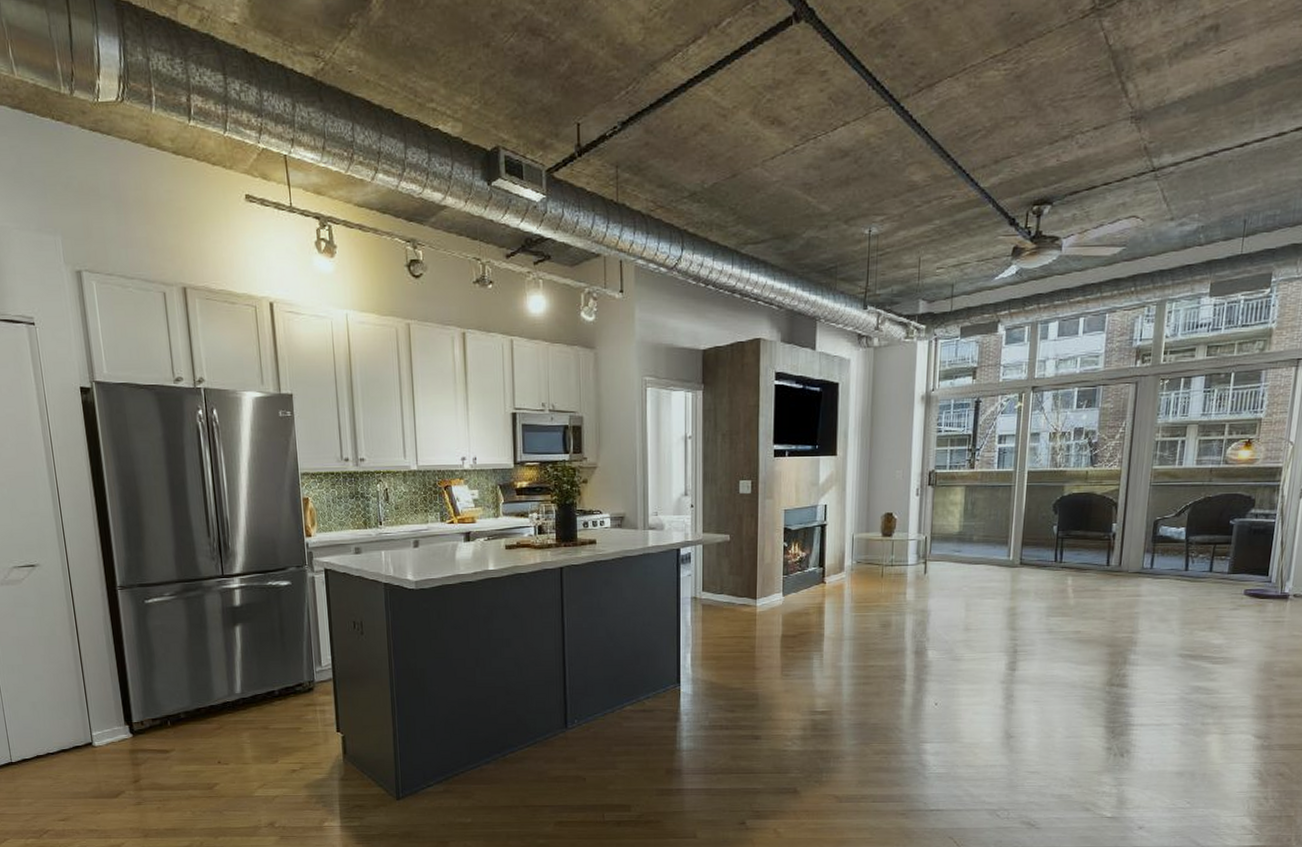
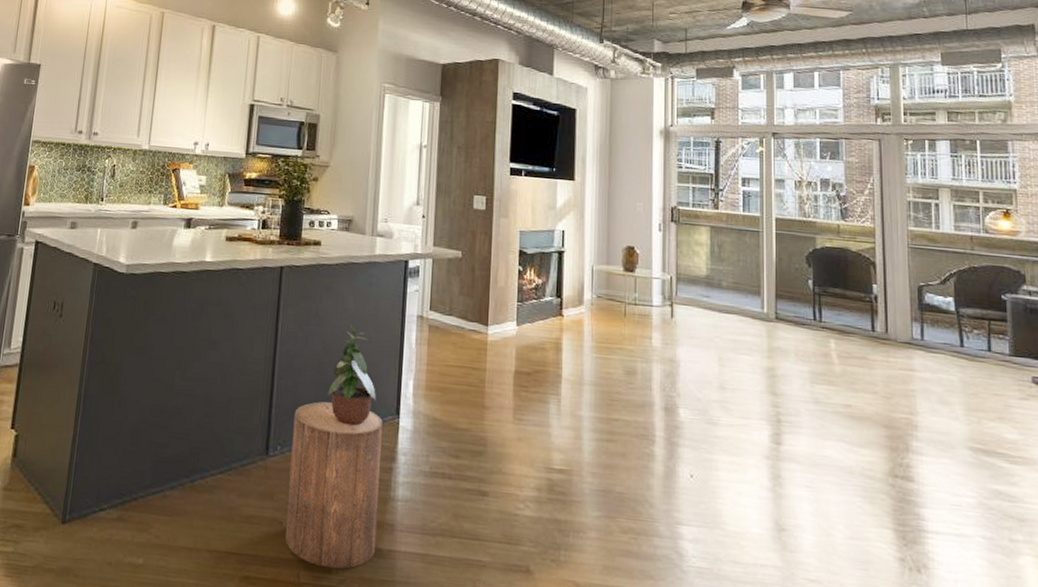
stool: none [587,679,667,808] -> present [284,401,383,569]
potted plant: none [615,612,659,696] -> present [327,325,377,426]

